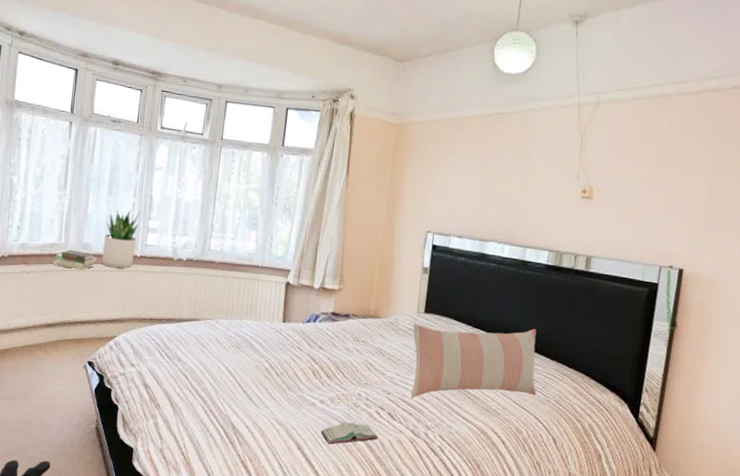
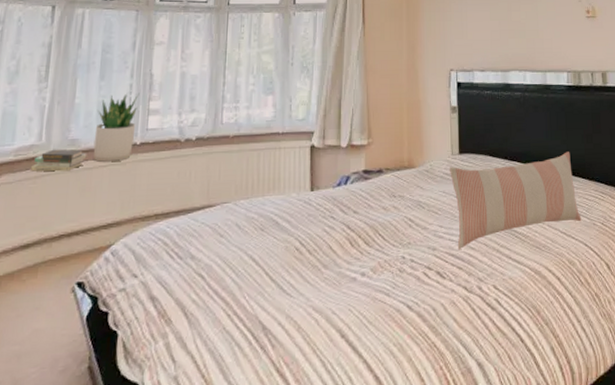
book: present [321,421,379,445] -> none [365,290,430,324]

